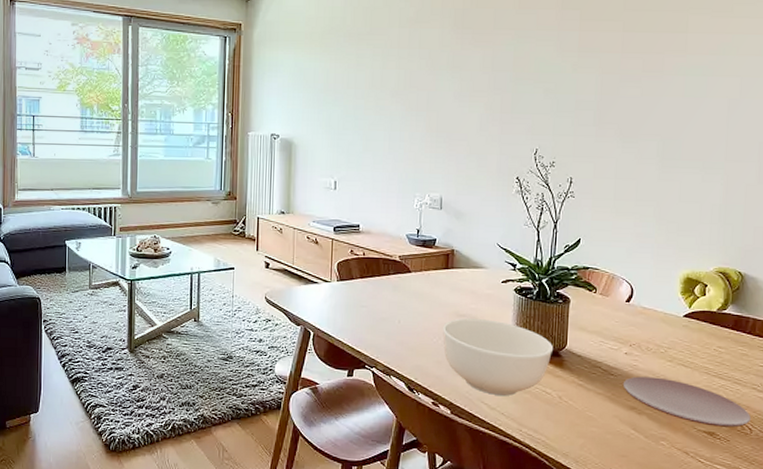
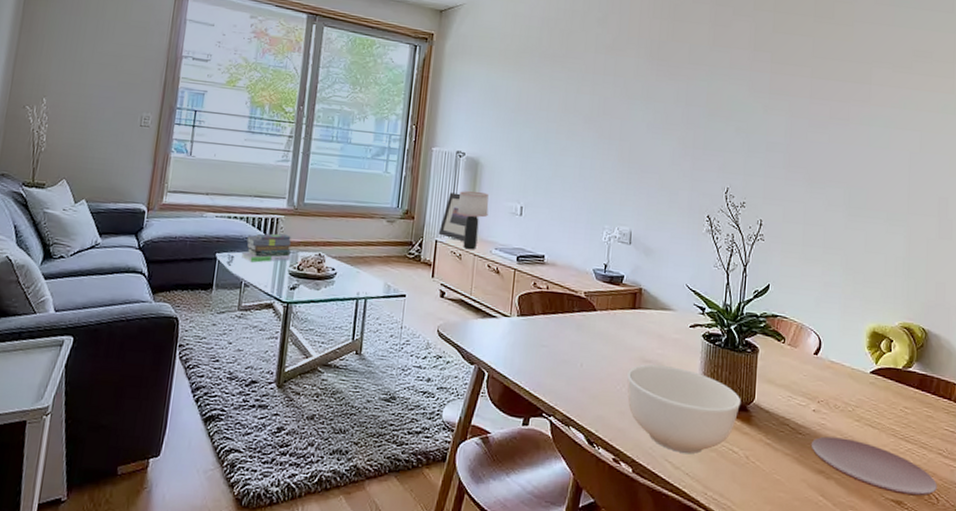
books: none [87,220,130,247] -> present [241,233,291,263]
picture frame: none [259,173,295,217] -> present [438,192,478,242]
table lamp: none [275,170,305,224] -> present [456,191,489,250]

